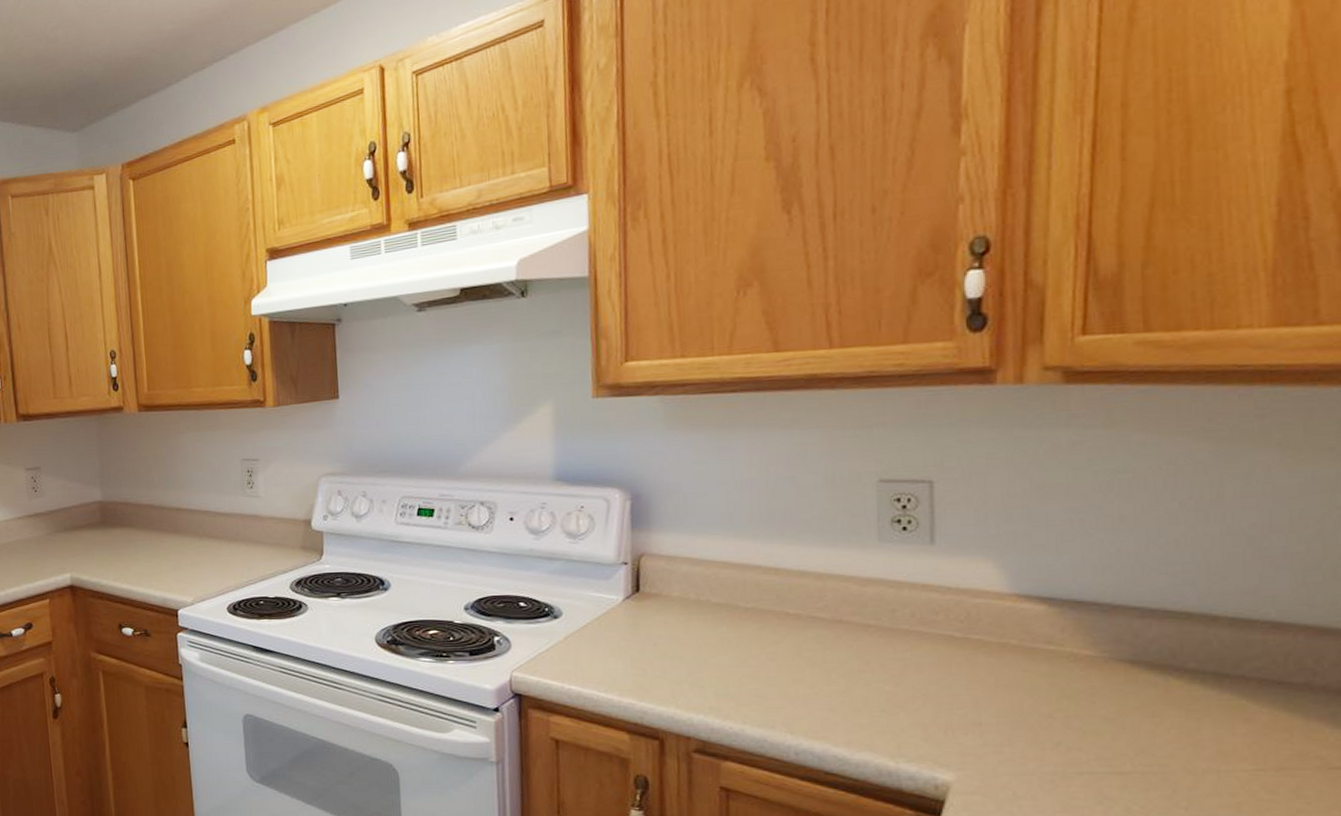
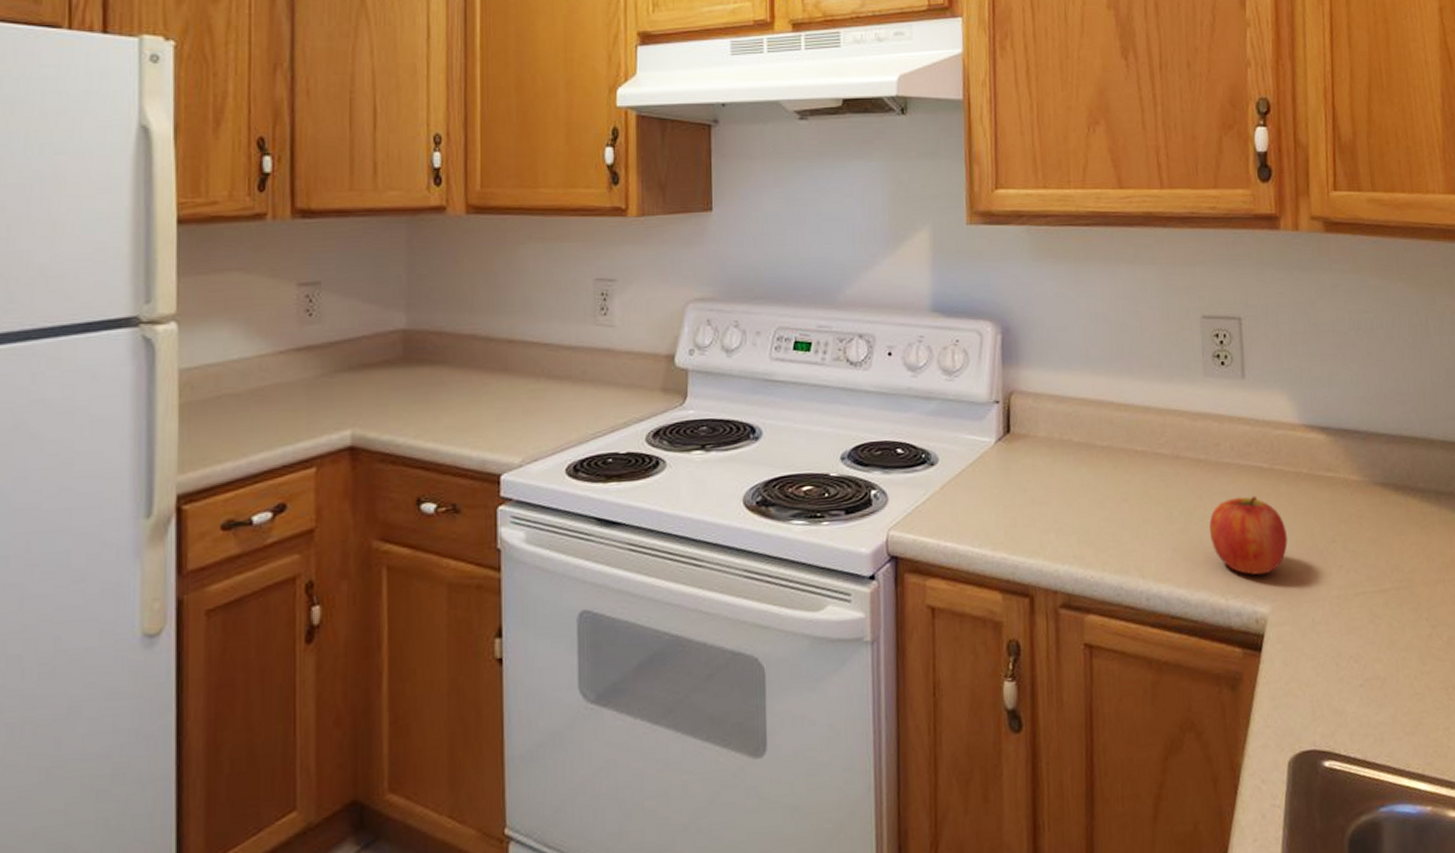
fruit: none [878,664,983,743] -> present [1209,495,1288,576]

